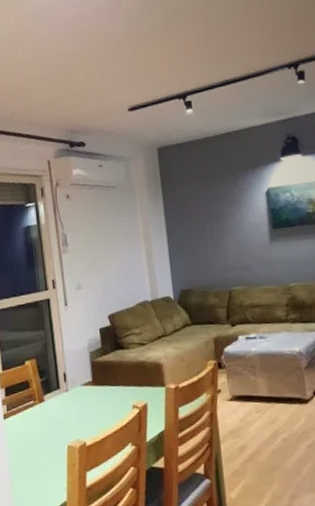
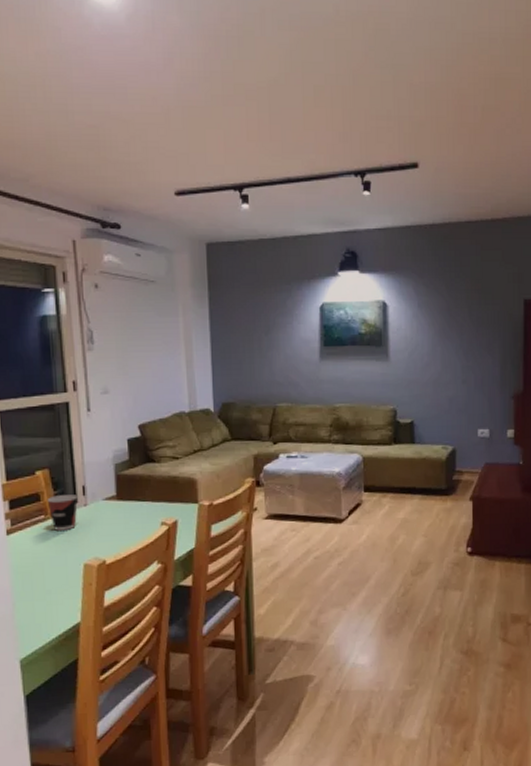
cup: none [35,381,60,415] -> present [46,495,78,531]

